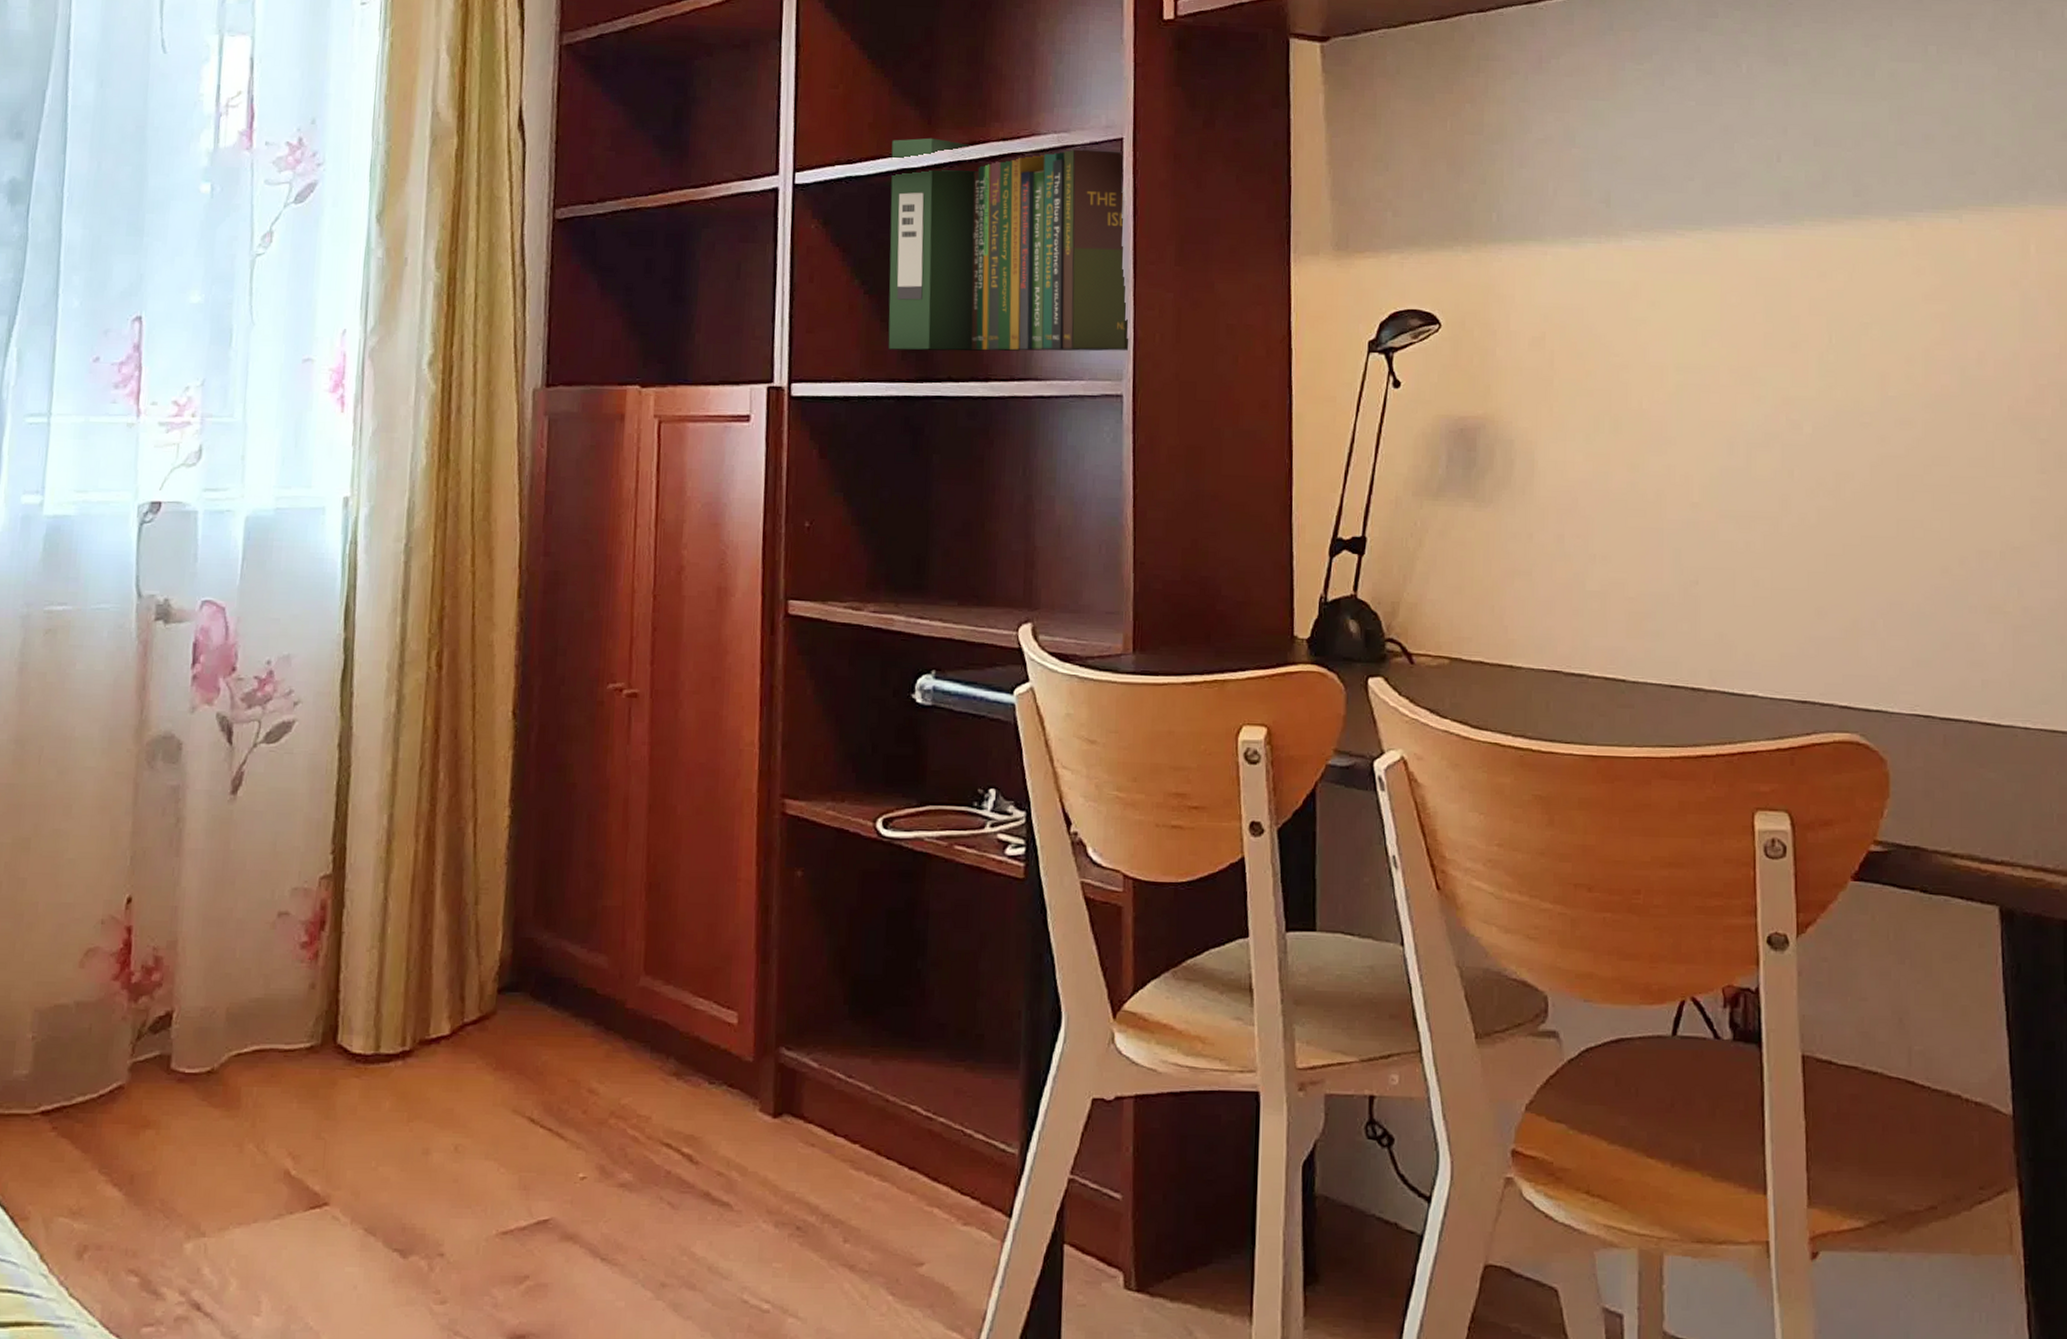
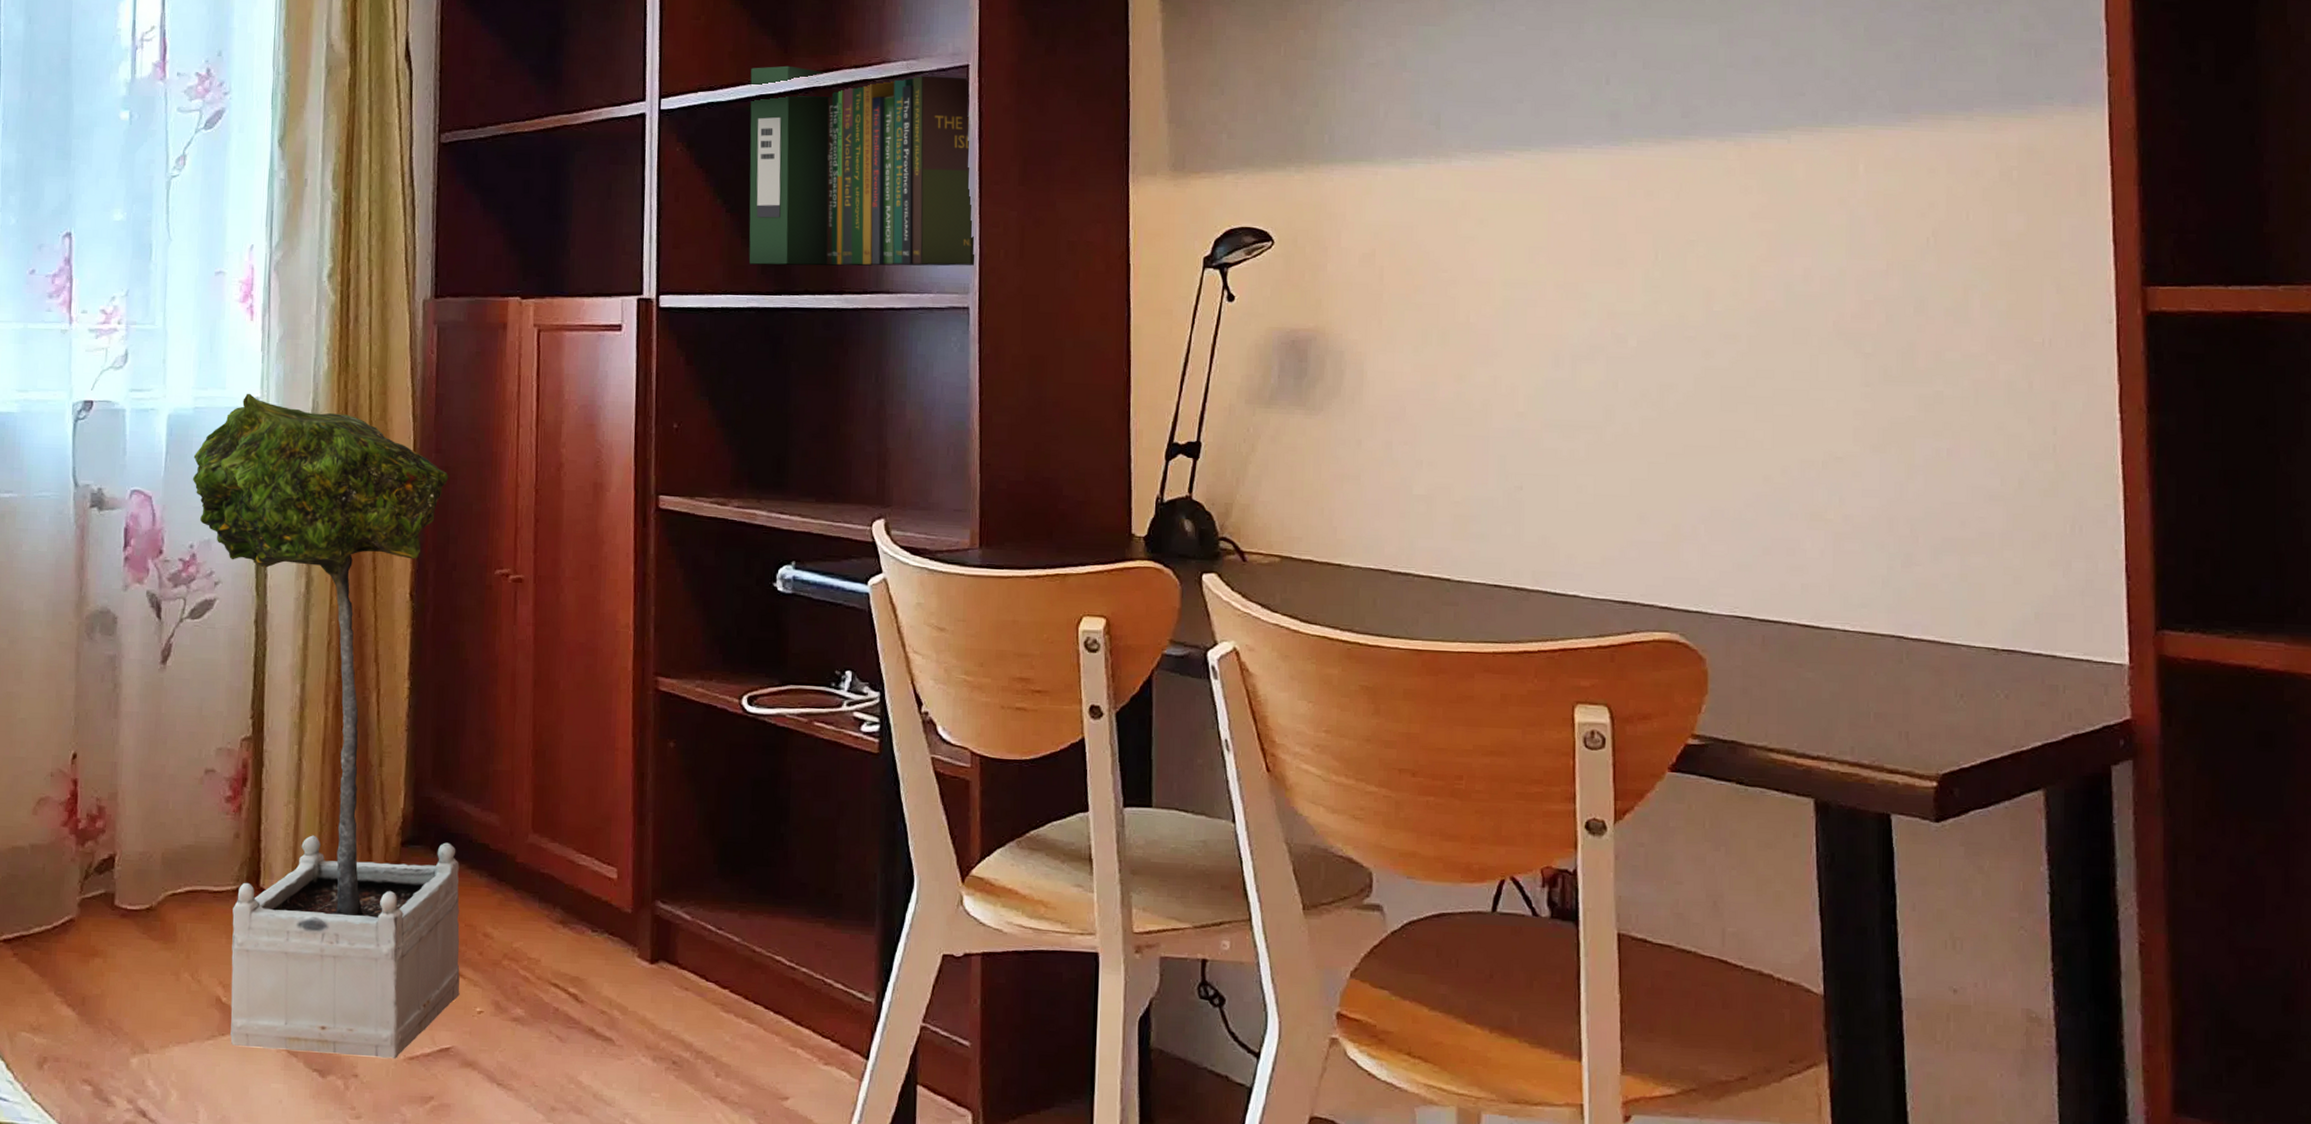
potted tree: none [271,492,563,1234] -> present [192,393,460,1059]

